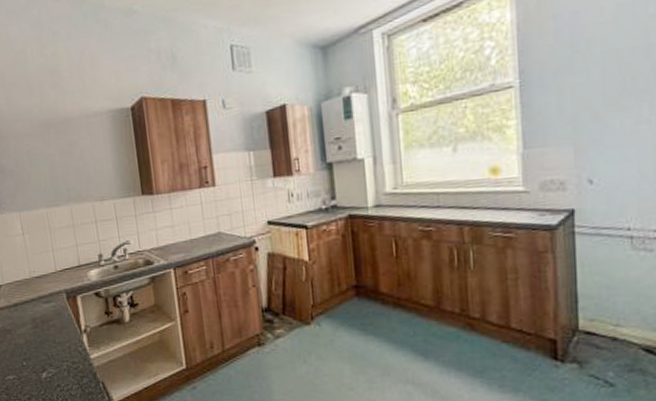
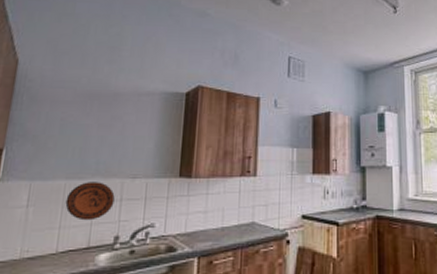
decorative plate: none [51,207,91,243] -> present [65,182,115,221]

